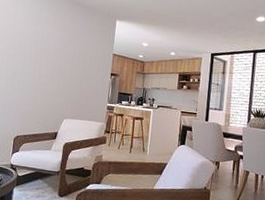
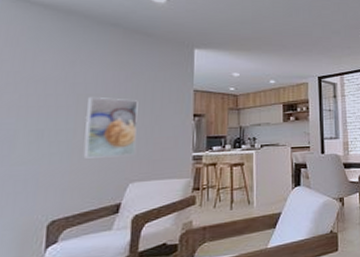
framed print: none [38,52,75,98] -> present [83,98,138,159]

